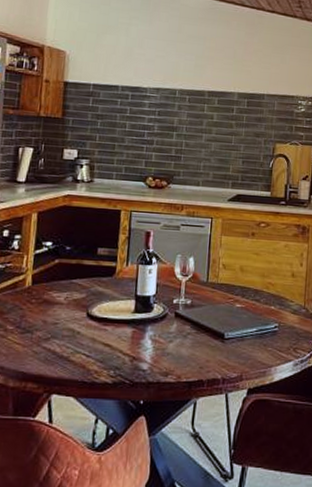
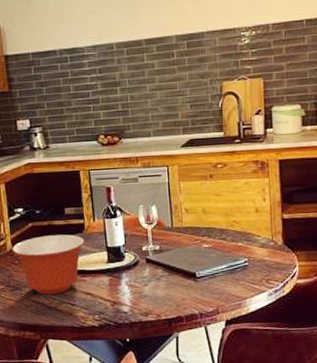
mixing bowl: none [30,275,113,342] -> present [11,234,85,295]

